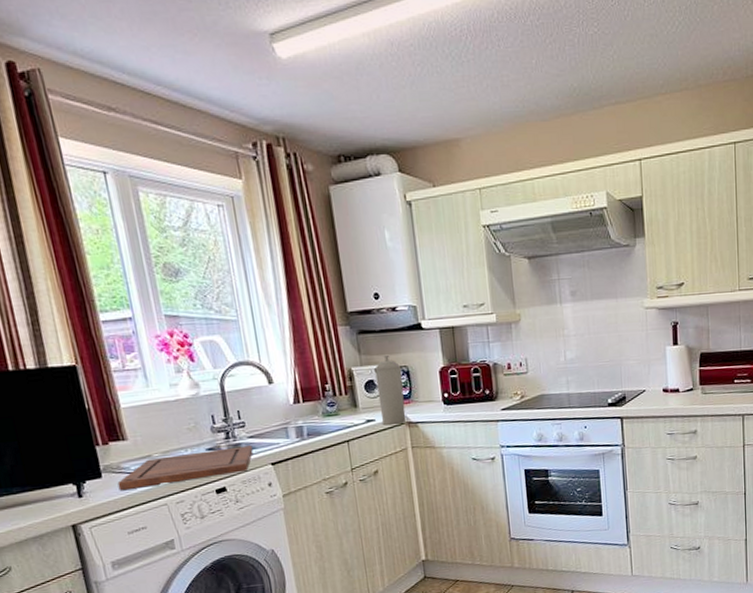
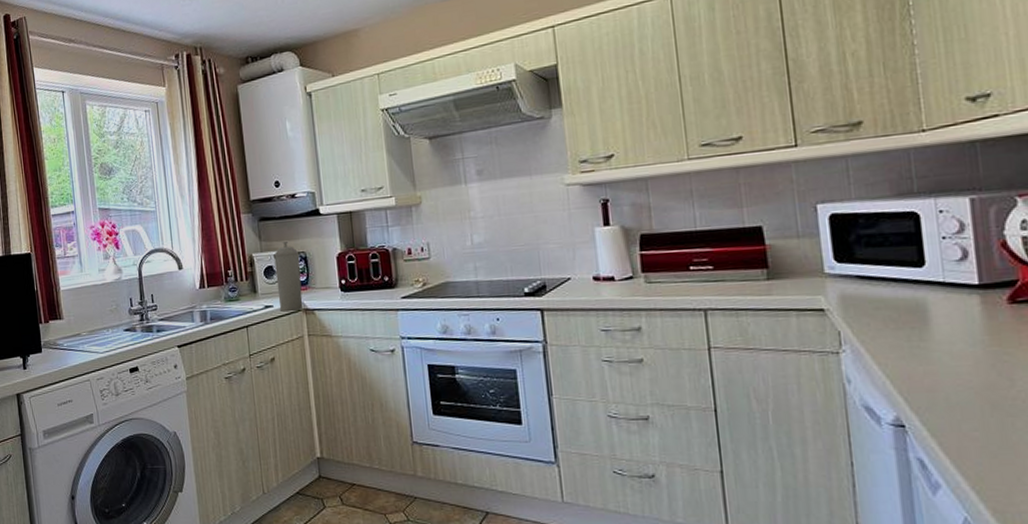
cutting board: present [117,445,253,491] -> none [53,328,163,366]

